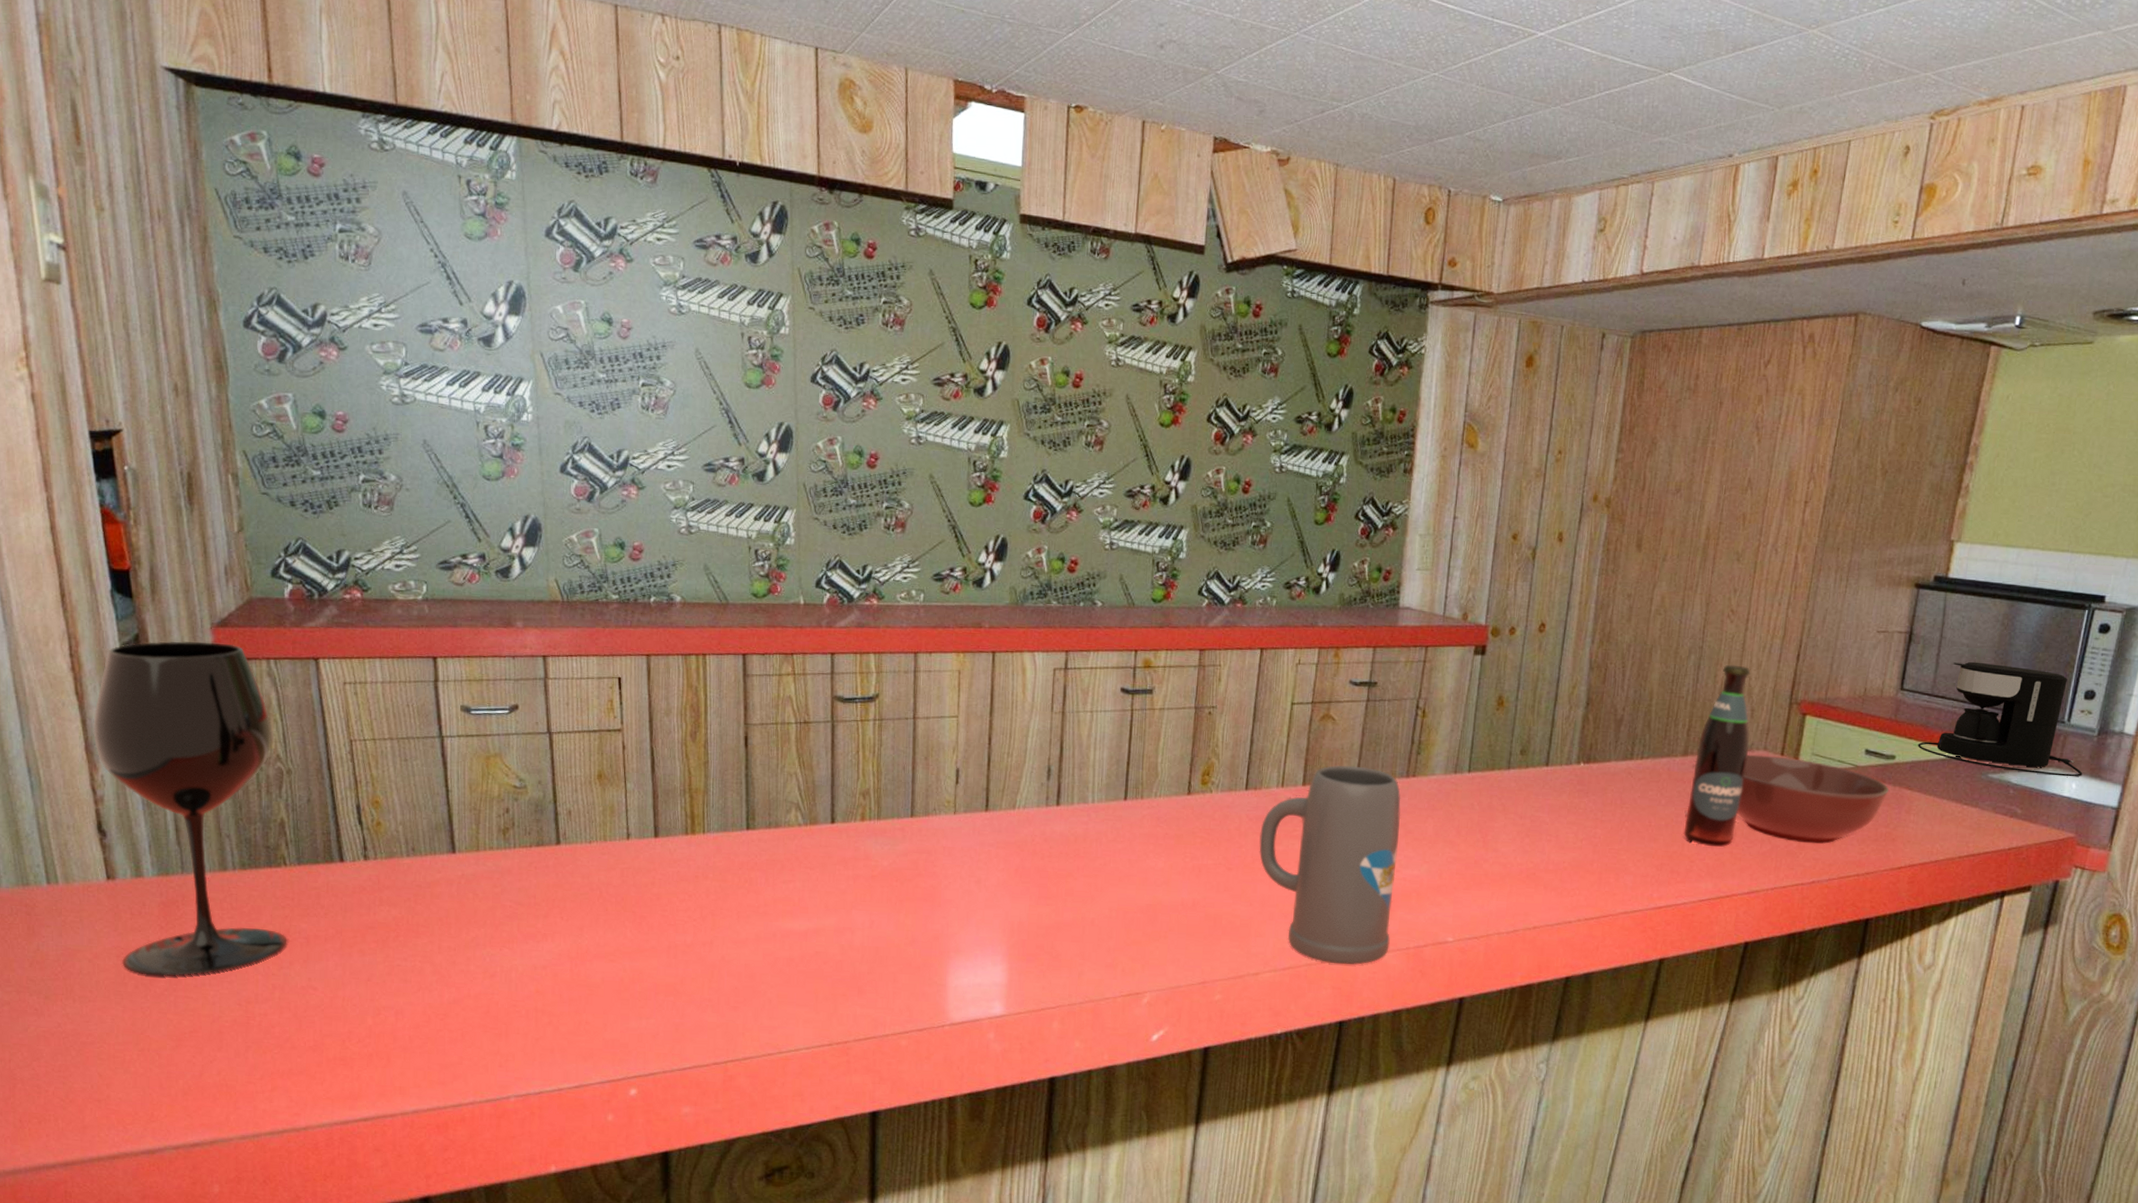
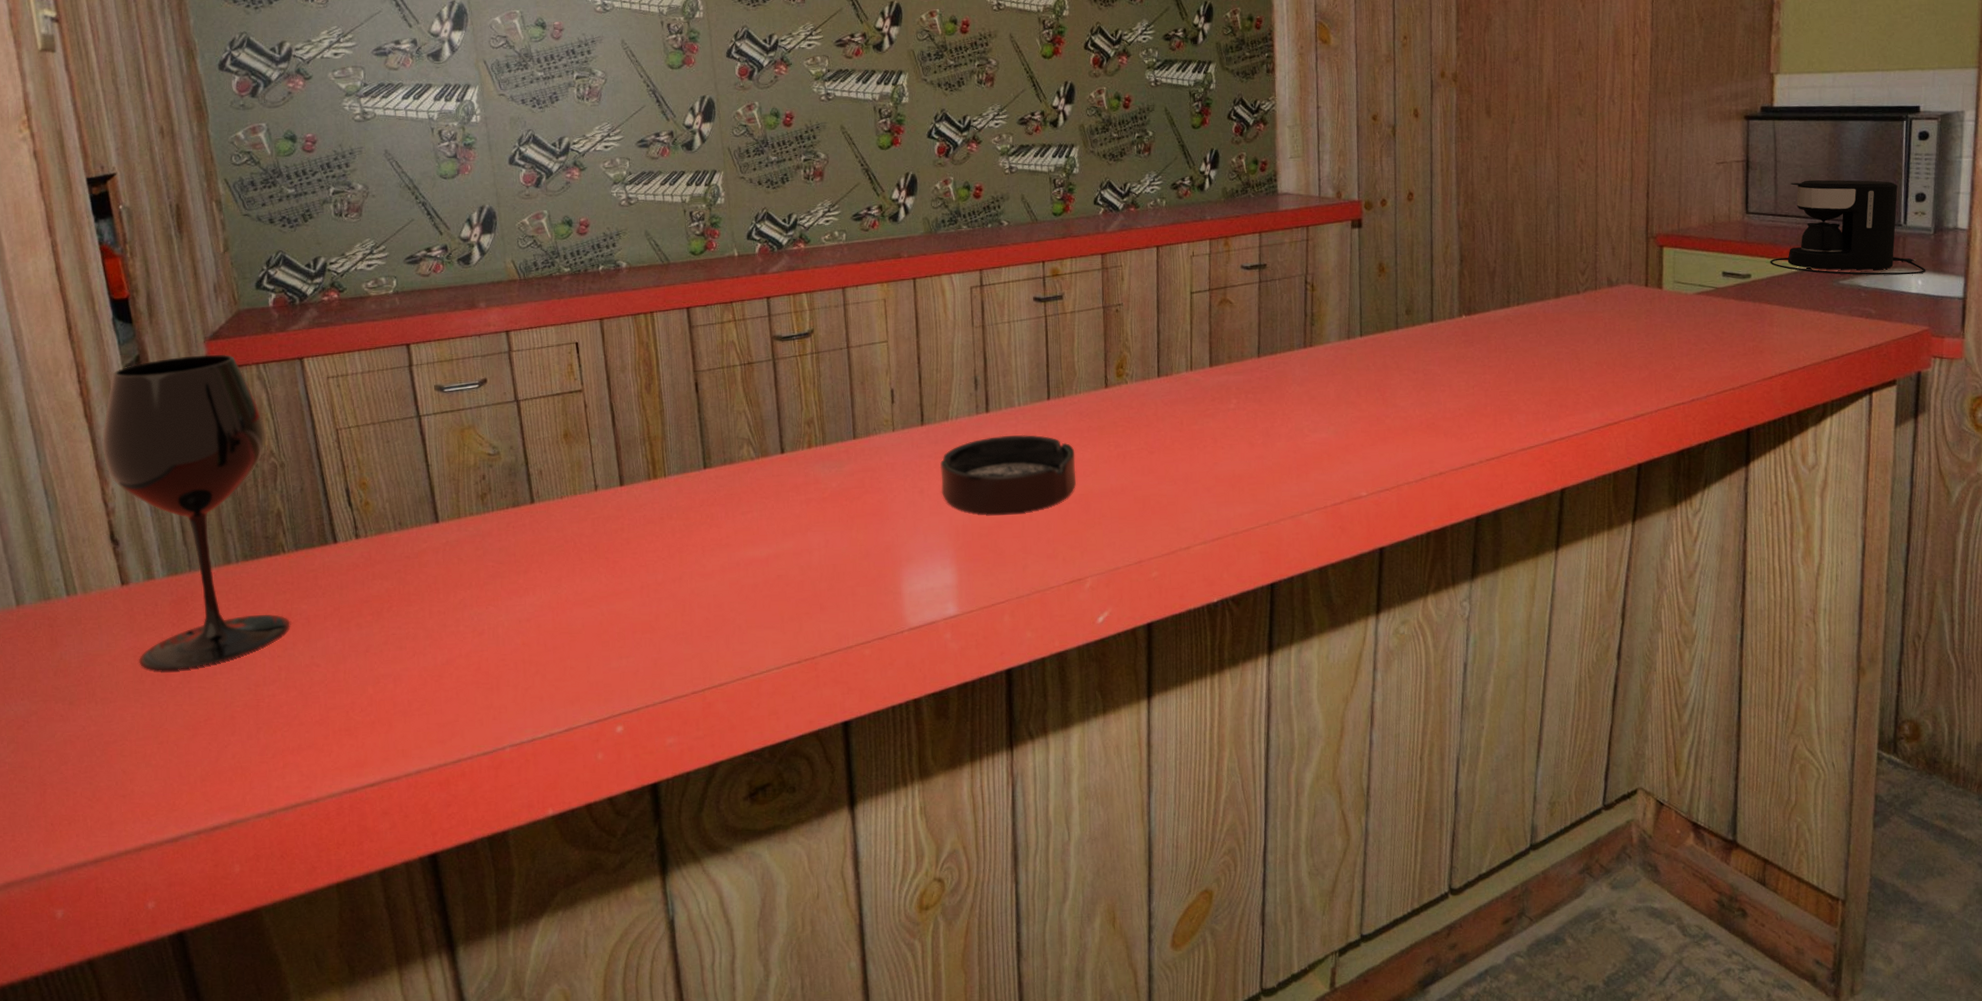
ashtray: none [1000,832,1148,917] -> present [939,434,1076,515]
beer mug: present [1259,765,1401,965] -> none [1176,342,1308,530]
bottle: present [1683,664,1751,848] -> none [1566,209,1616,379]
bowl: present [1736,754,1890,844] -> none [1612,287,1750,365]

